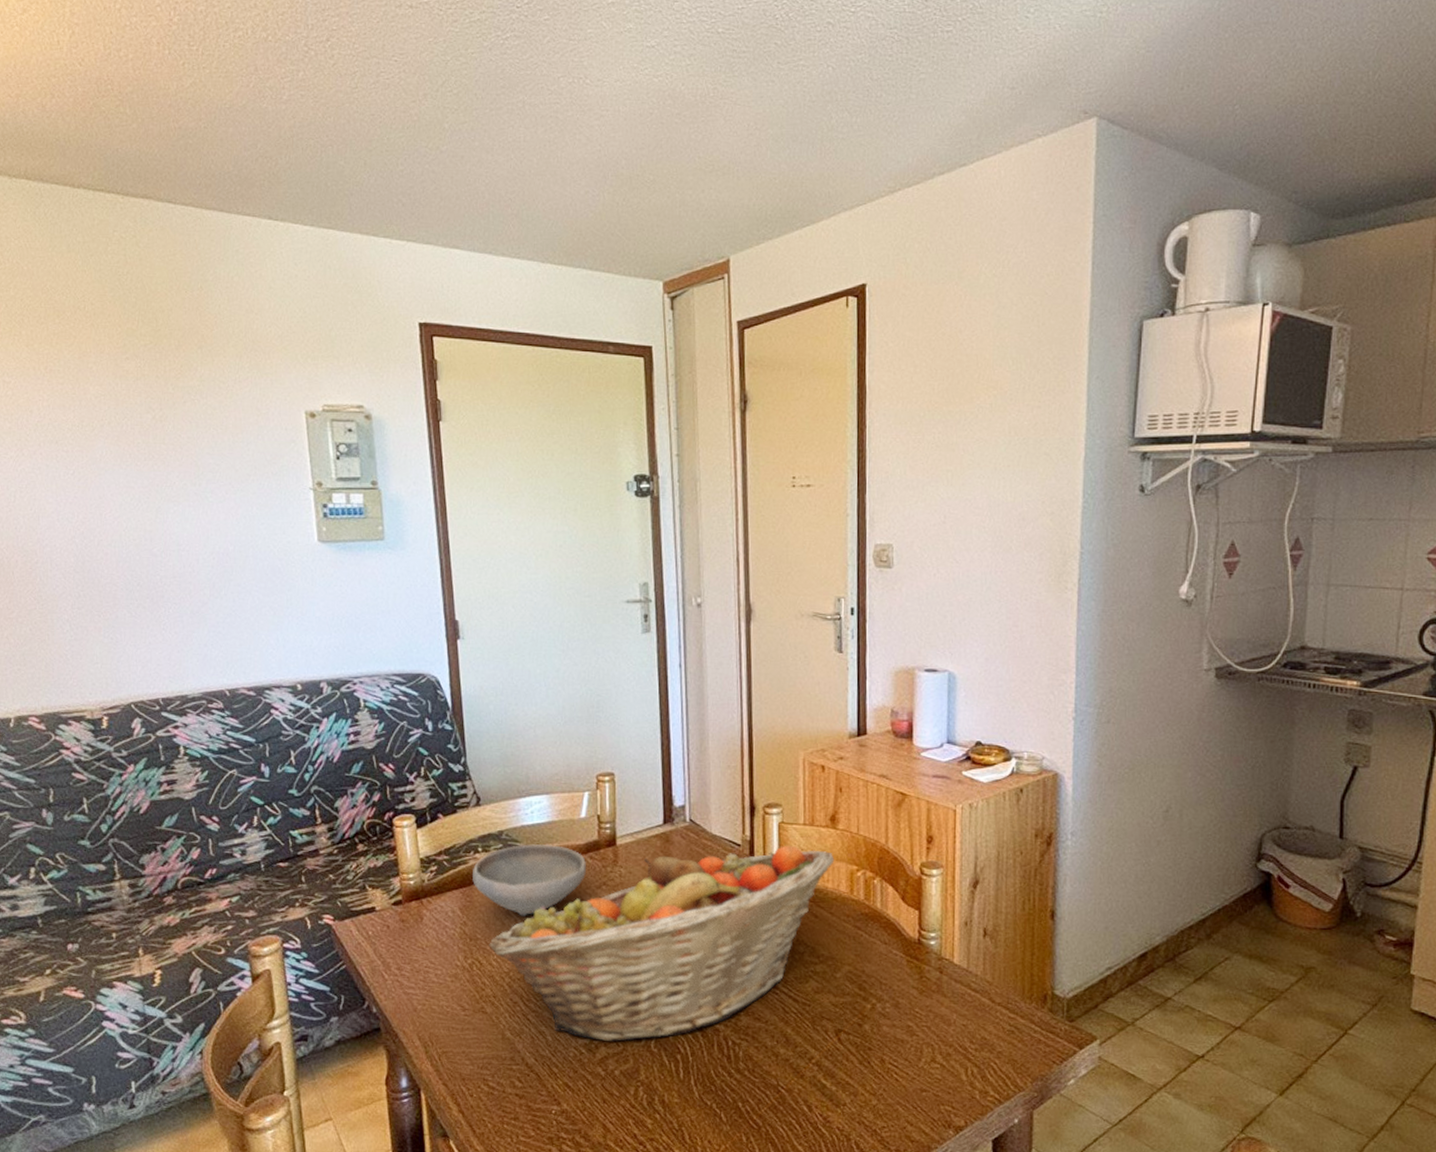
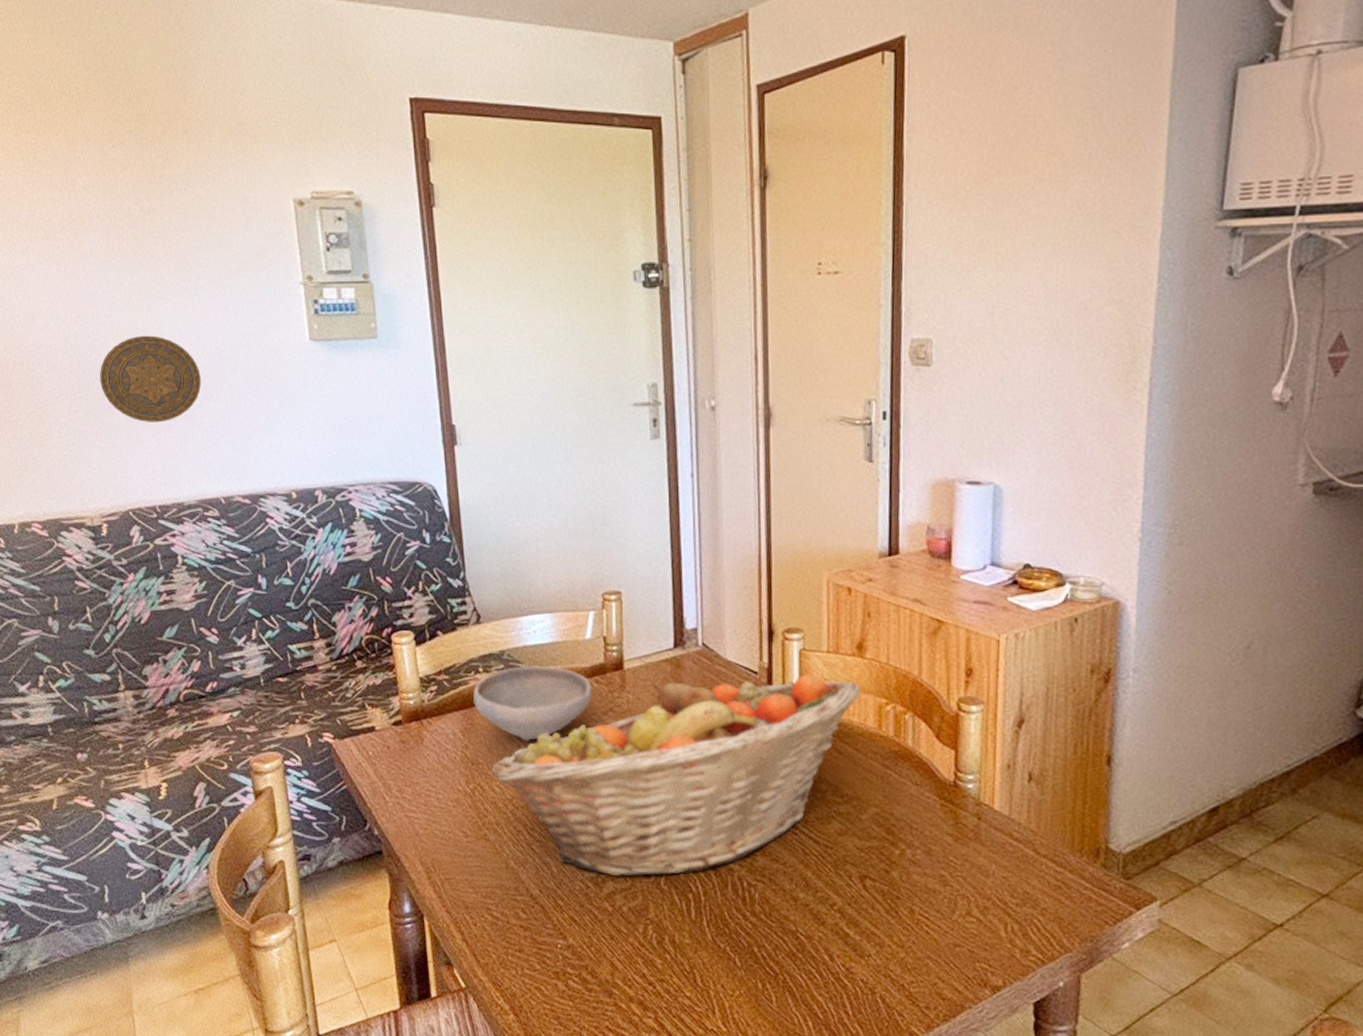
decorative plate: none [105,536,209,619] -> present [99,335,201,423]

